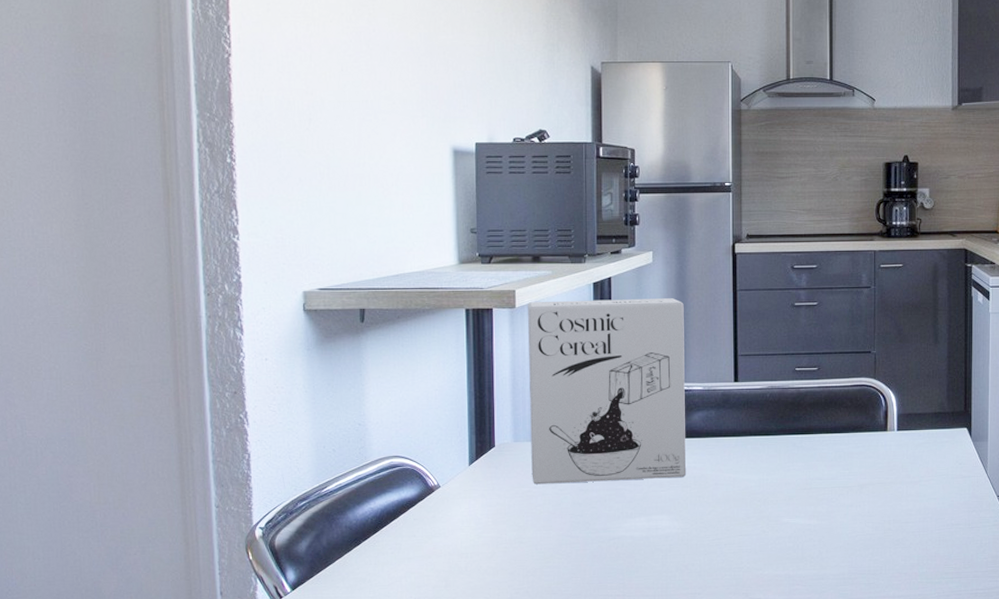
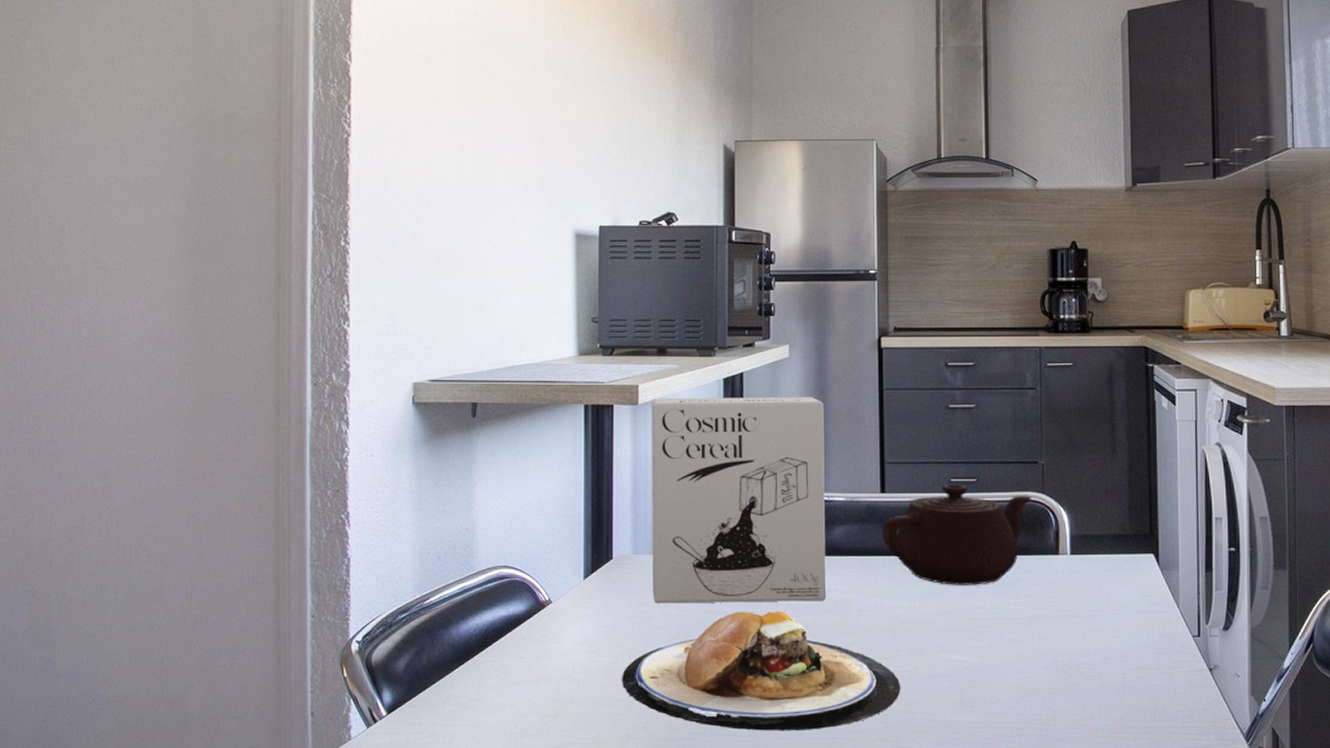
plate: none [506,487,751,591] -> present [622,611,901,731]
teapot: none [735,373,865,460] -> present [881,484,1031,585]

